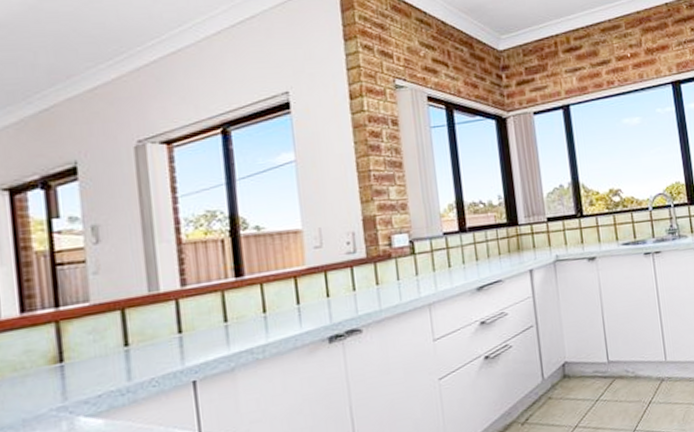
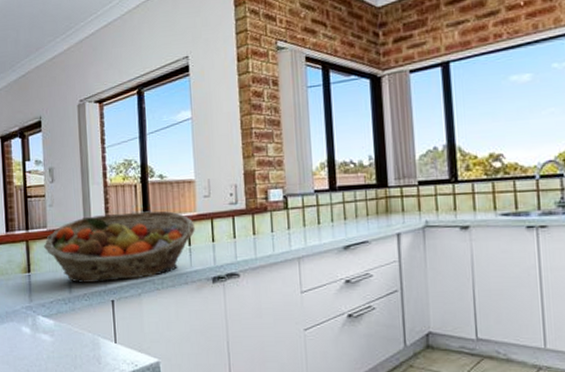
fruit basket: none [84,267,305,367] -> present [43,211,195,283]

